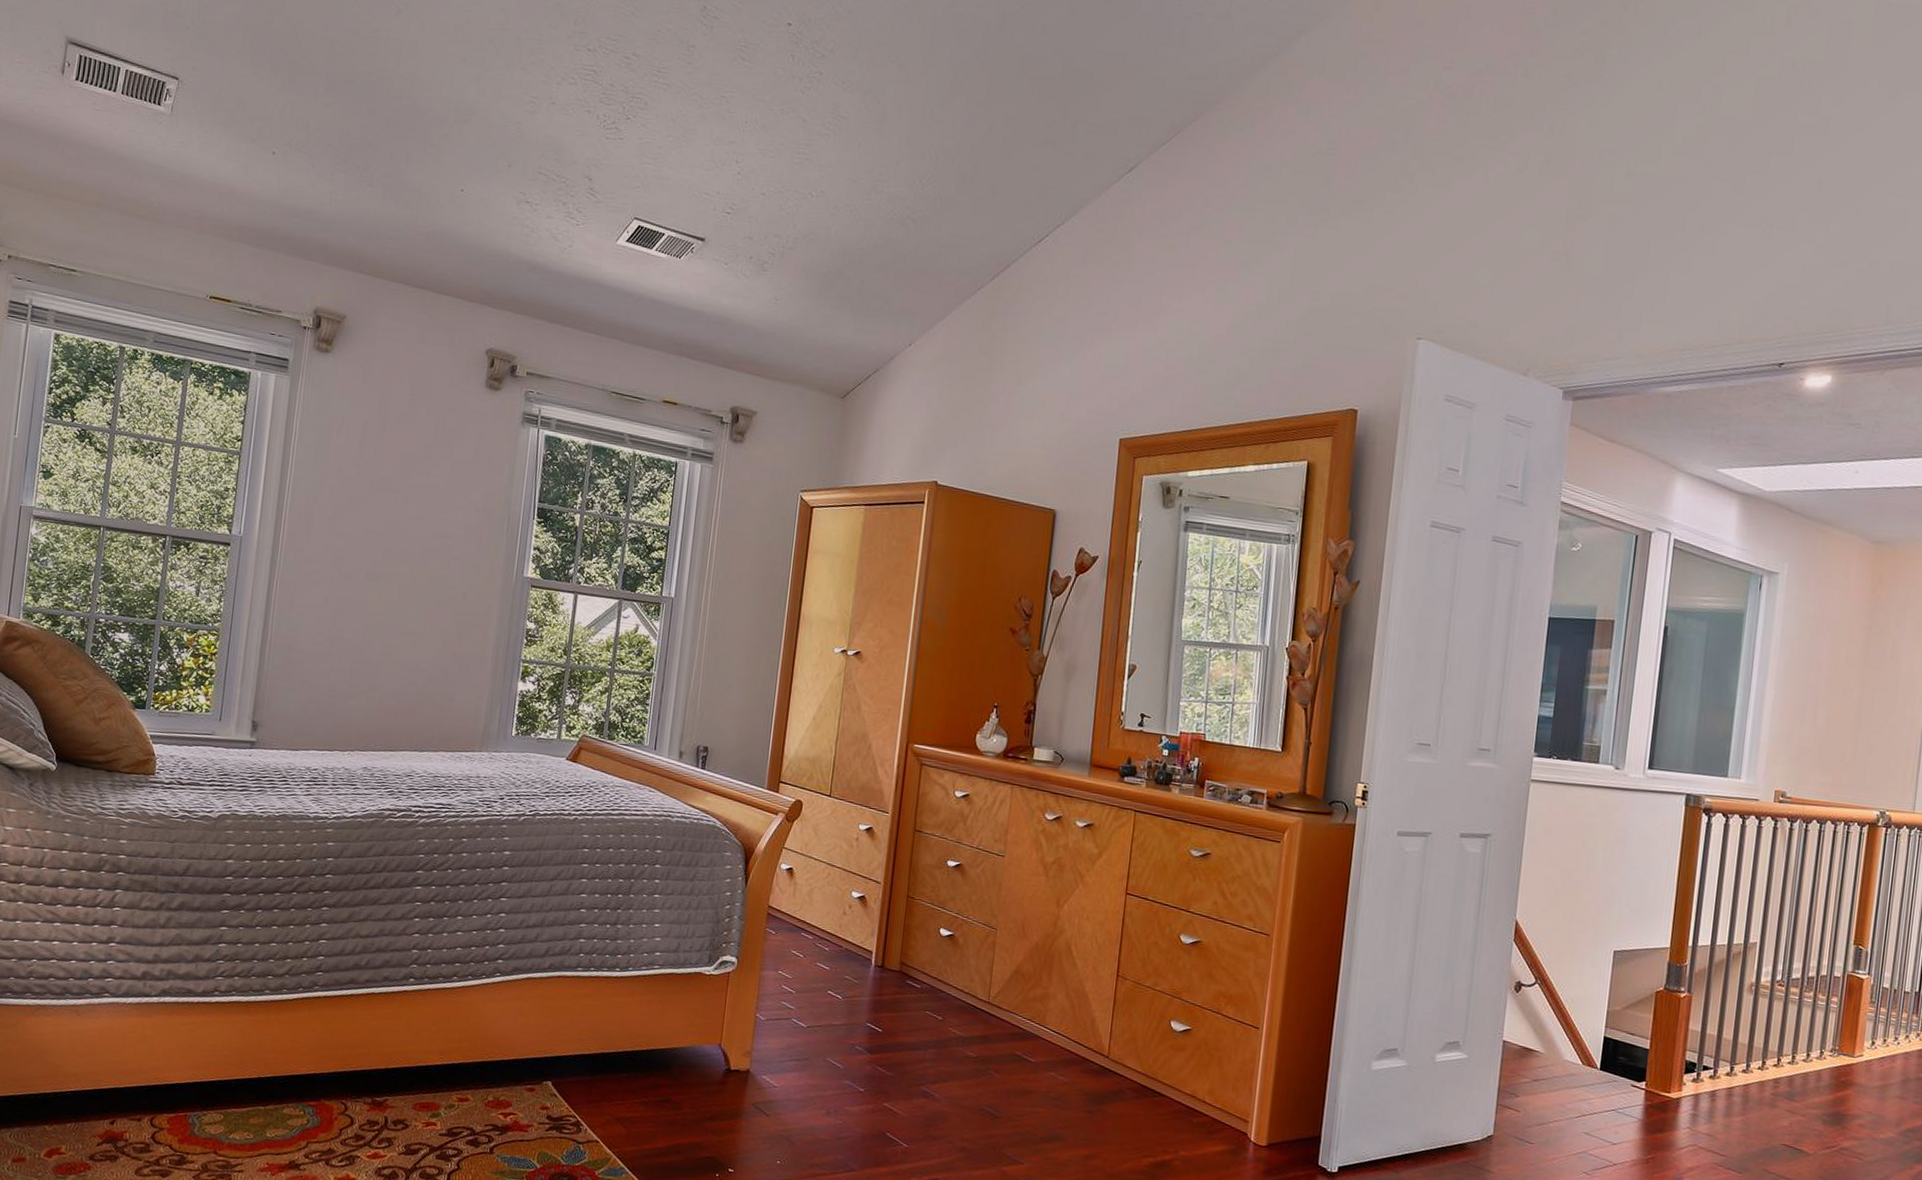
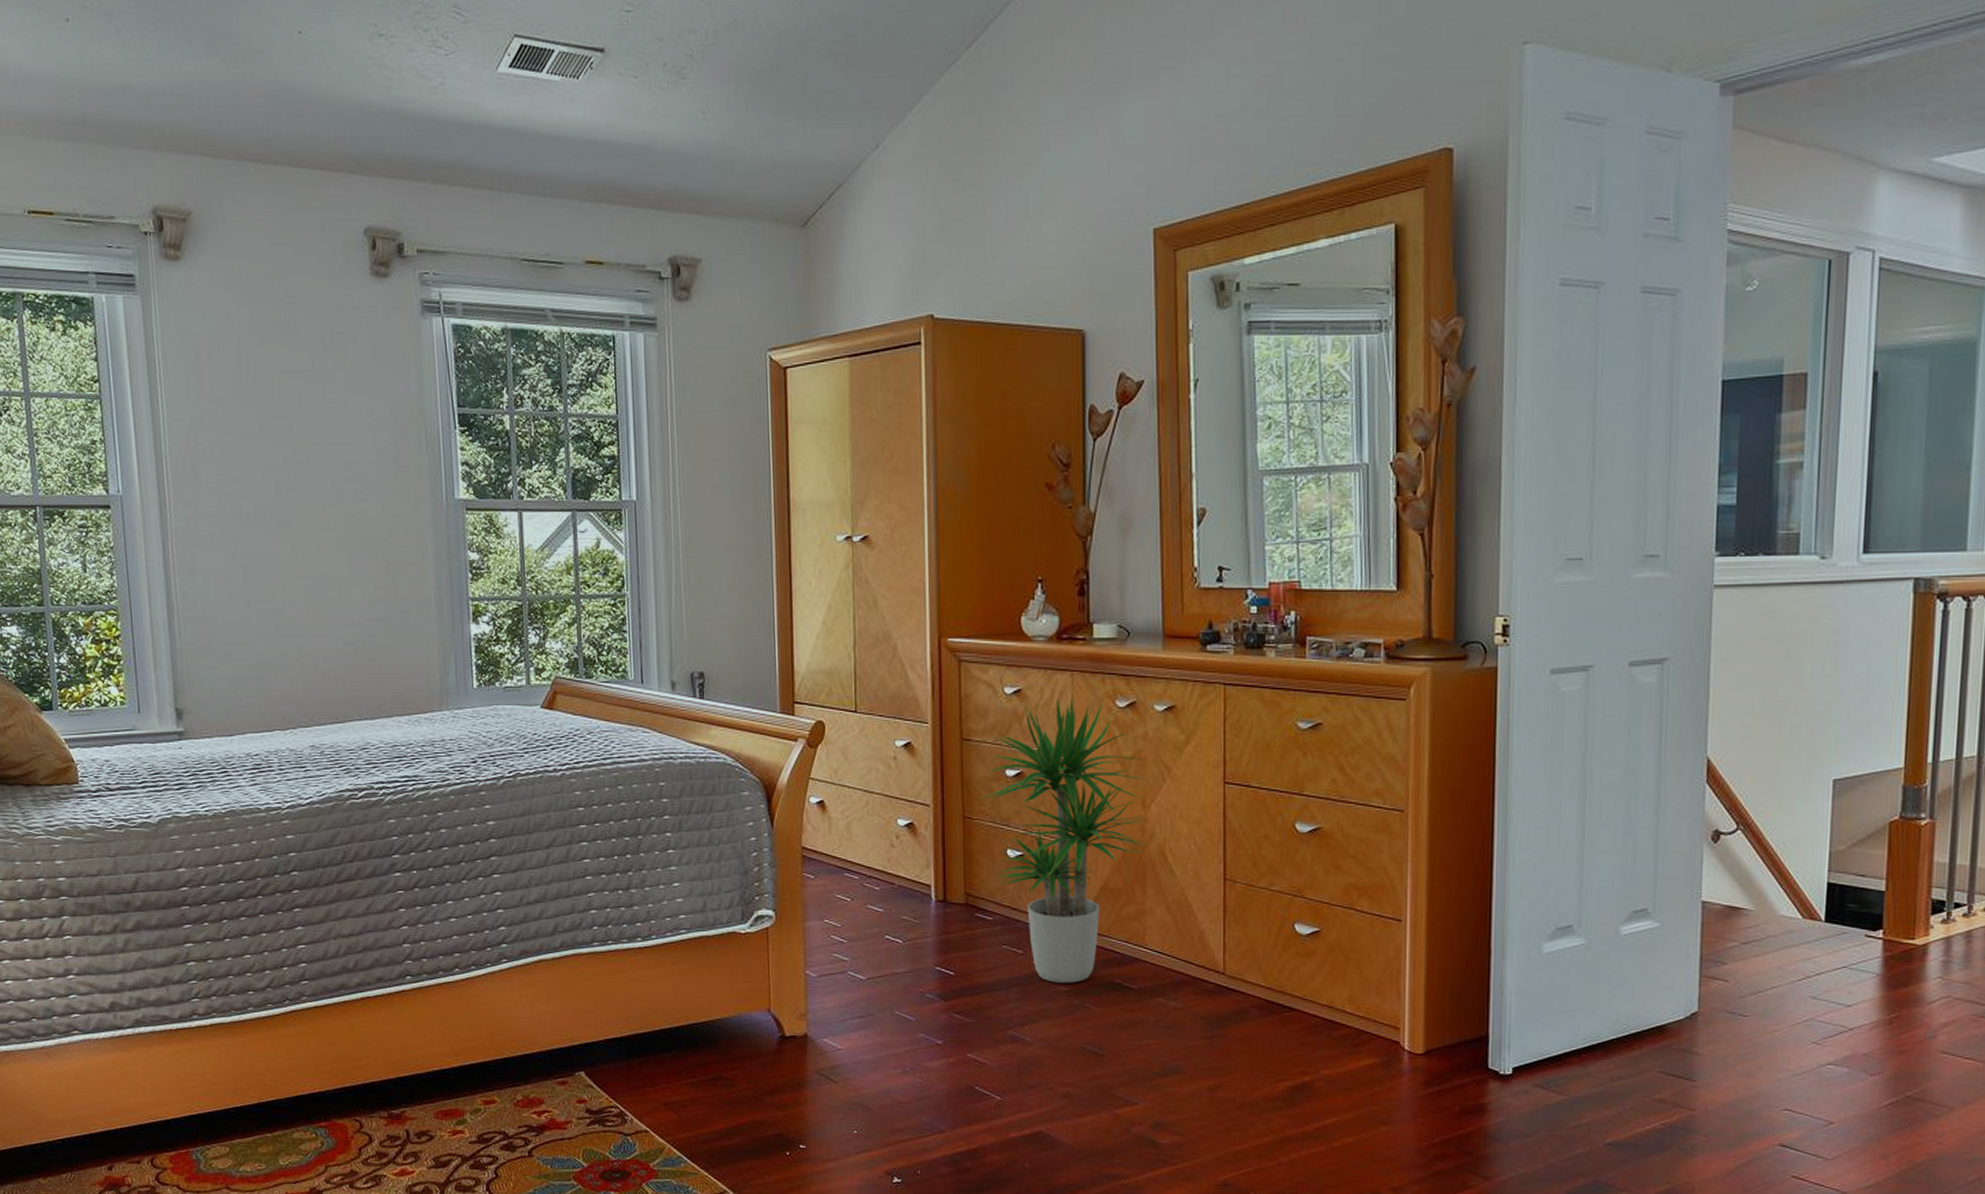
potted plant: none [923,805,1062,1051] -> present [979,698,1147,983]

